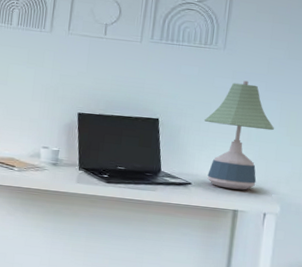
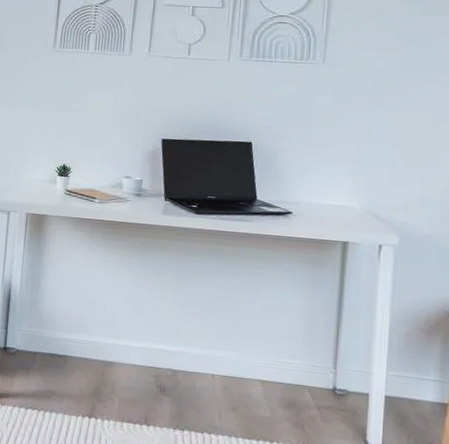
desk lamp: present [204,80,275,190] -> none [303,97,388,219]

